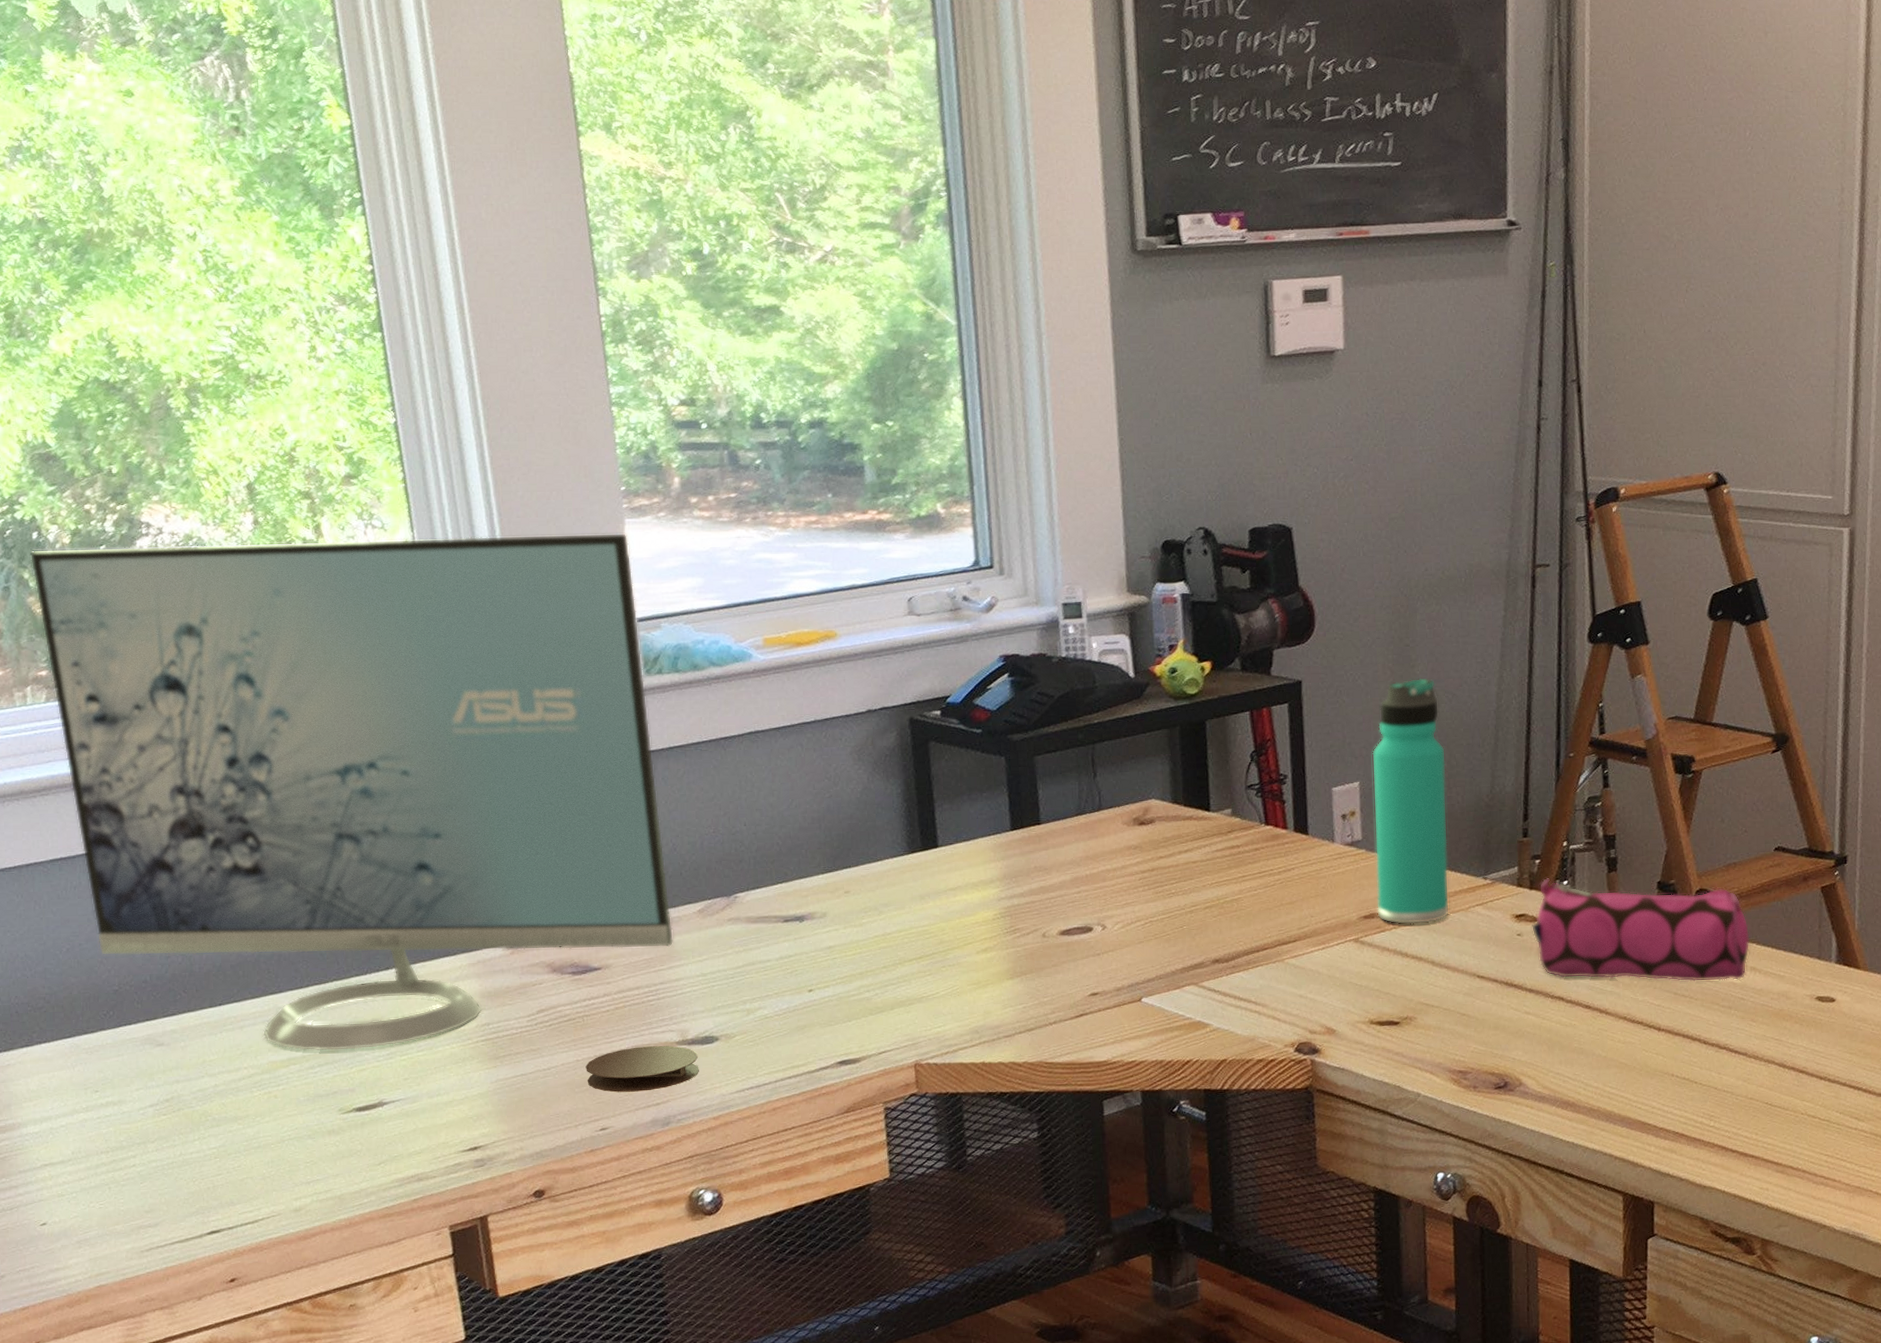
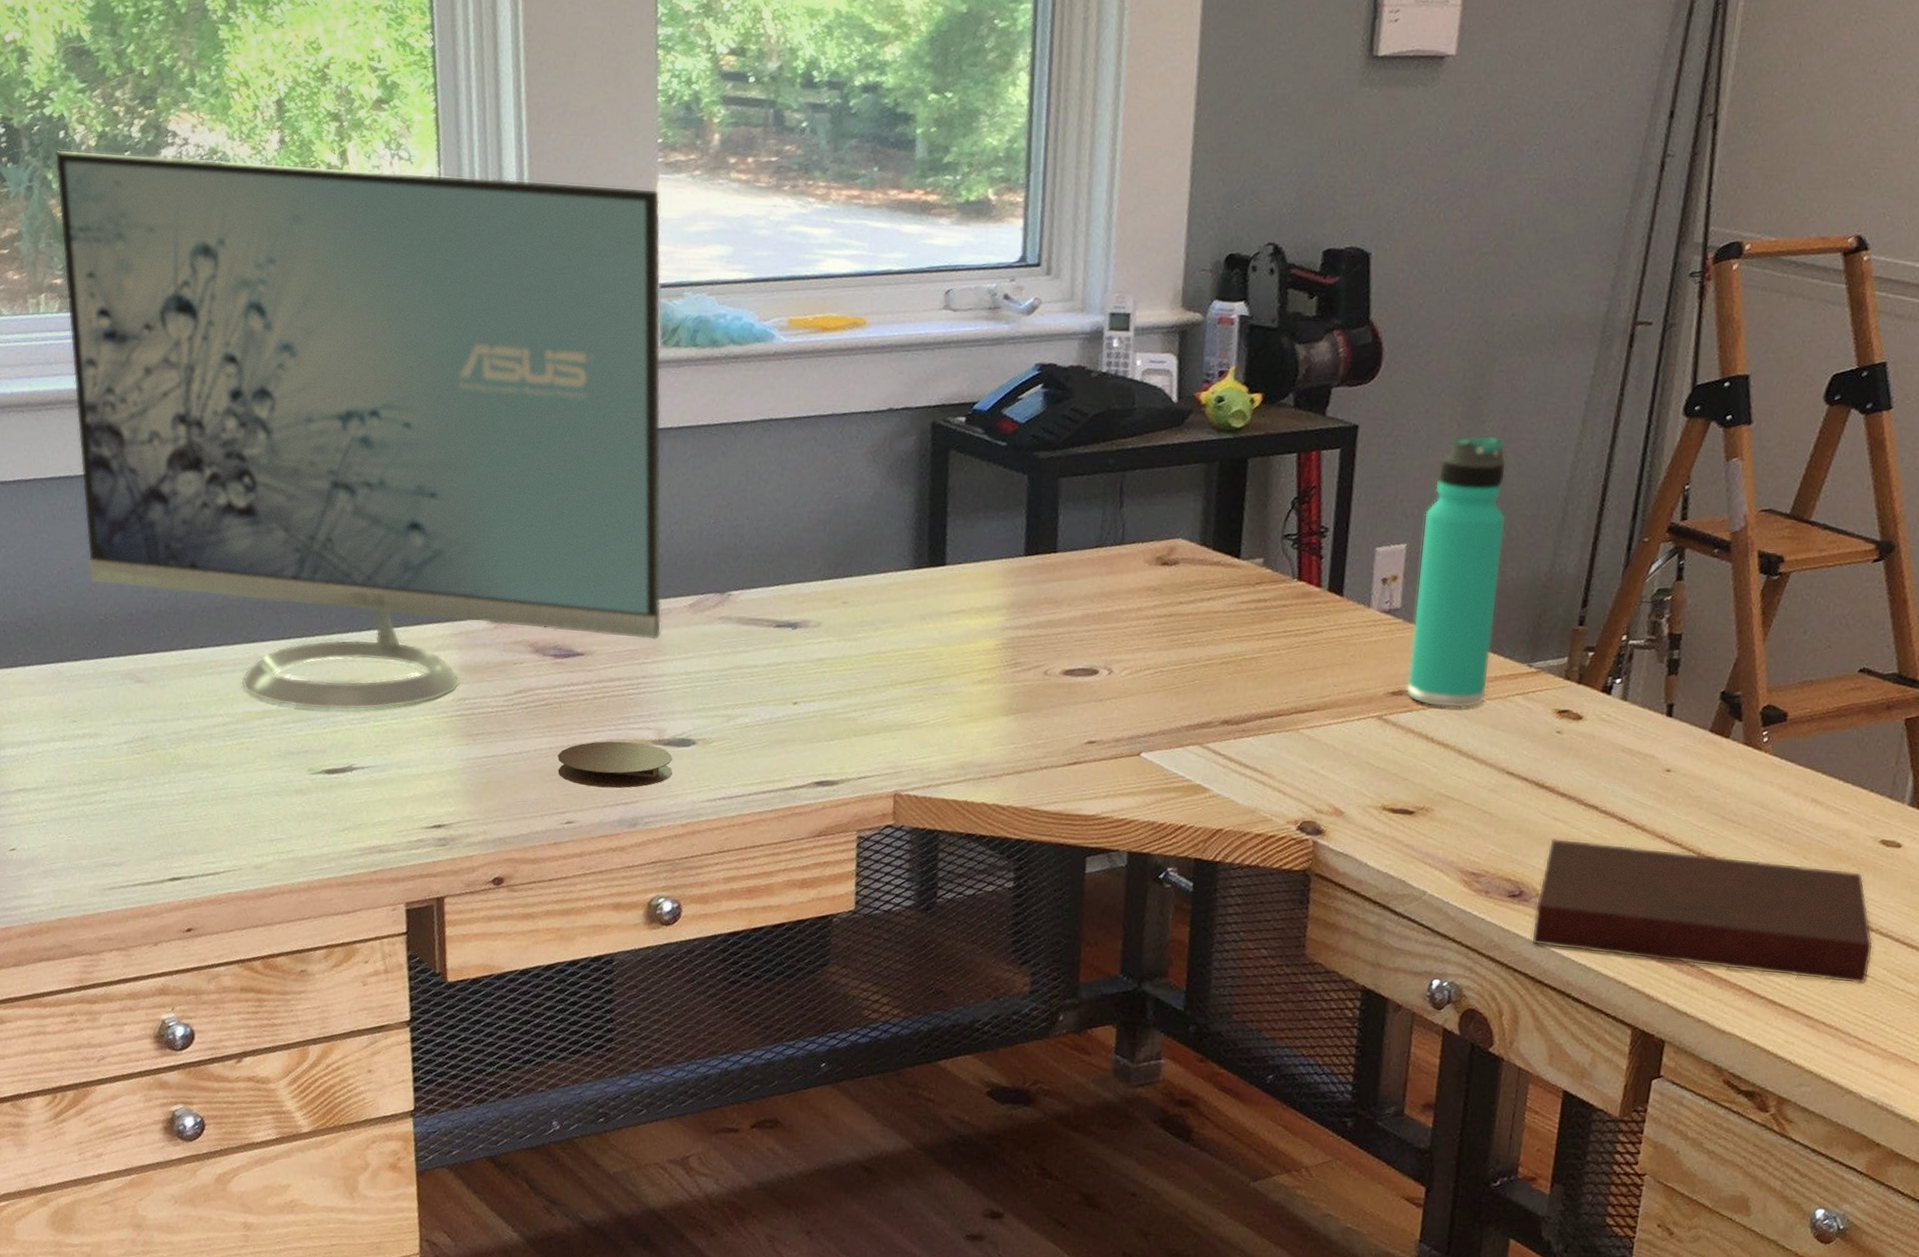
notebook: none [1520,1027,1825,1130] -> present [1531,838,1874,985]
pencil case: present [1532,878,1750,982] -> none [1574,673,1817,812]

